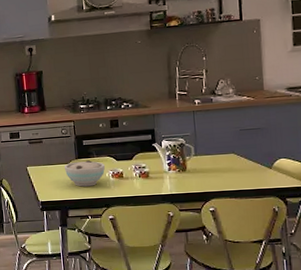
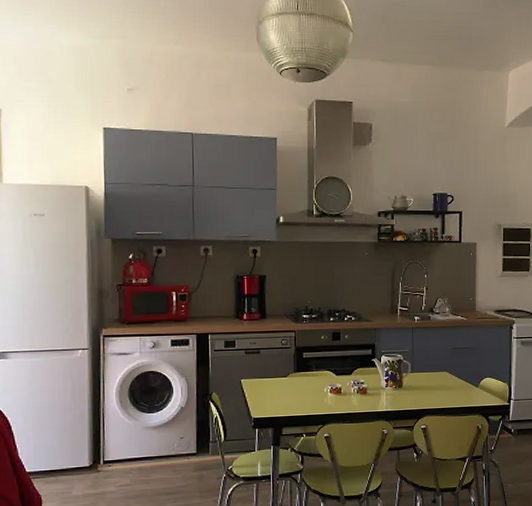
bowl: present [64,160,105,187] -> none [281,374,323,402]

